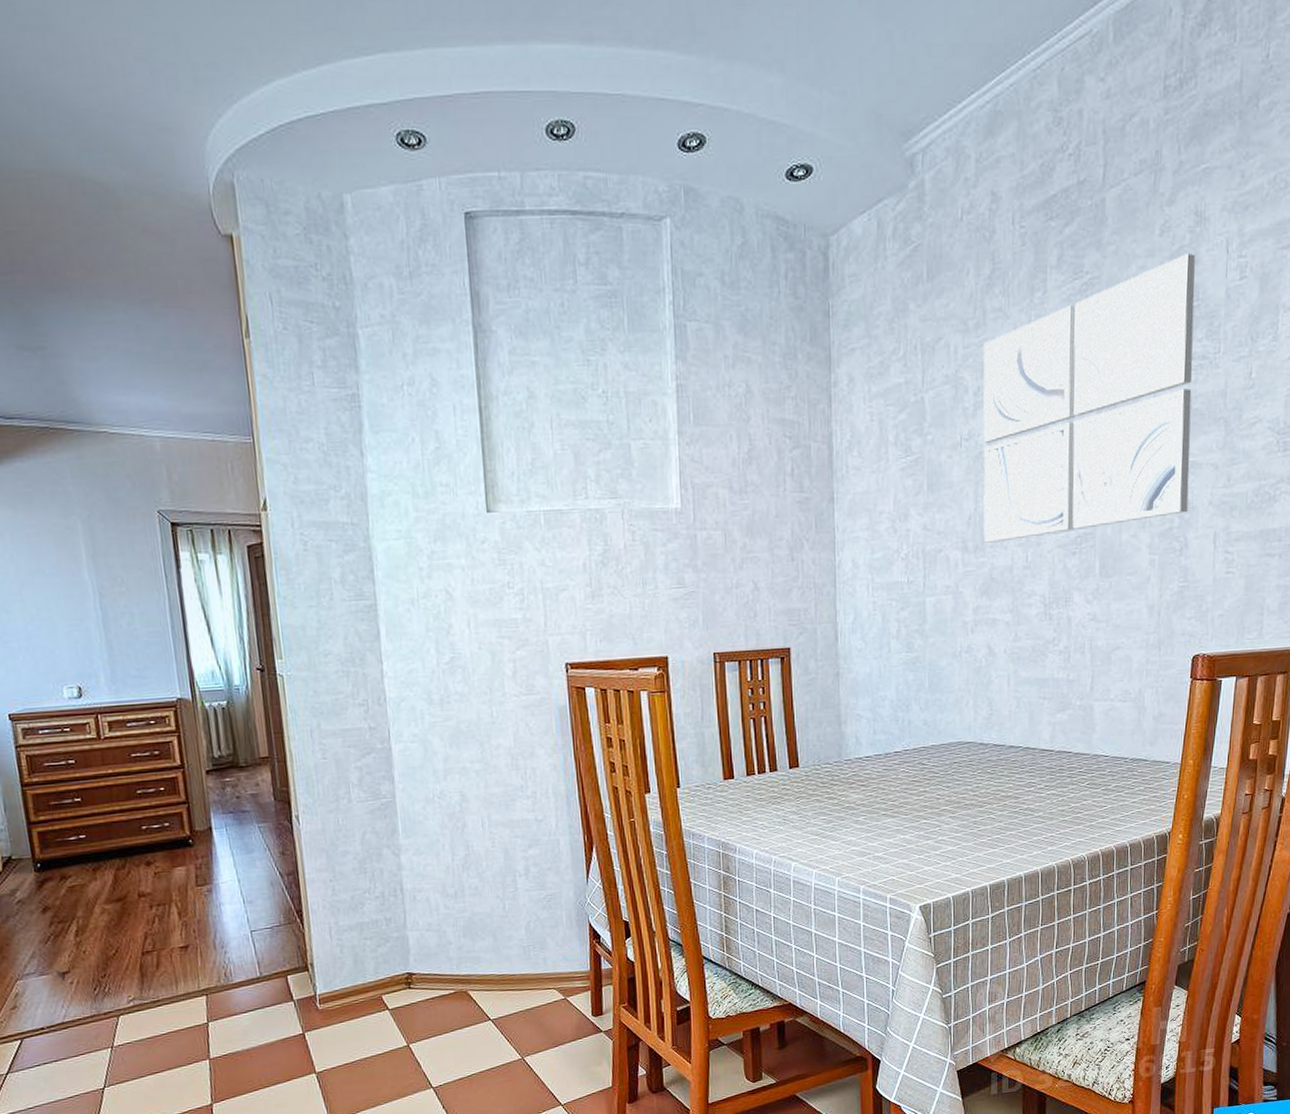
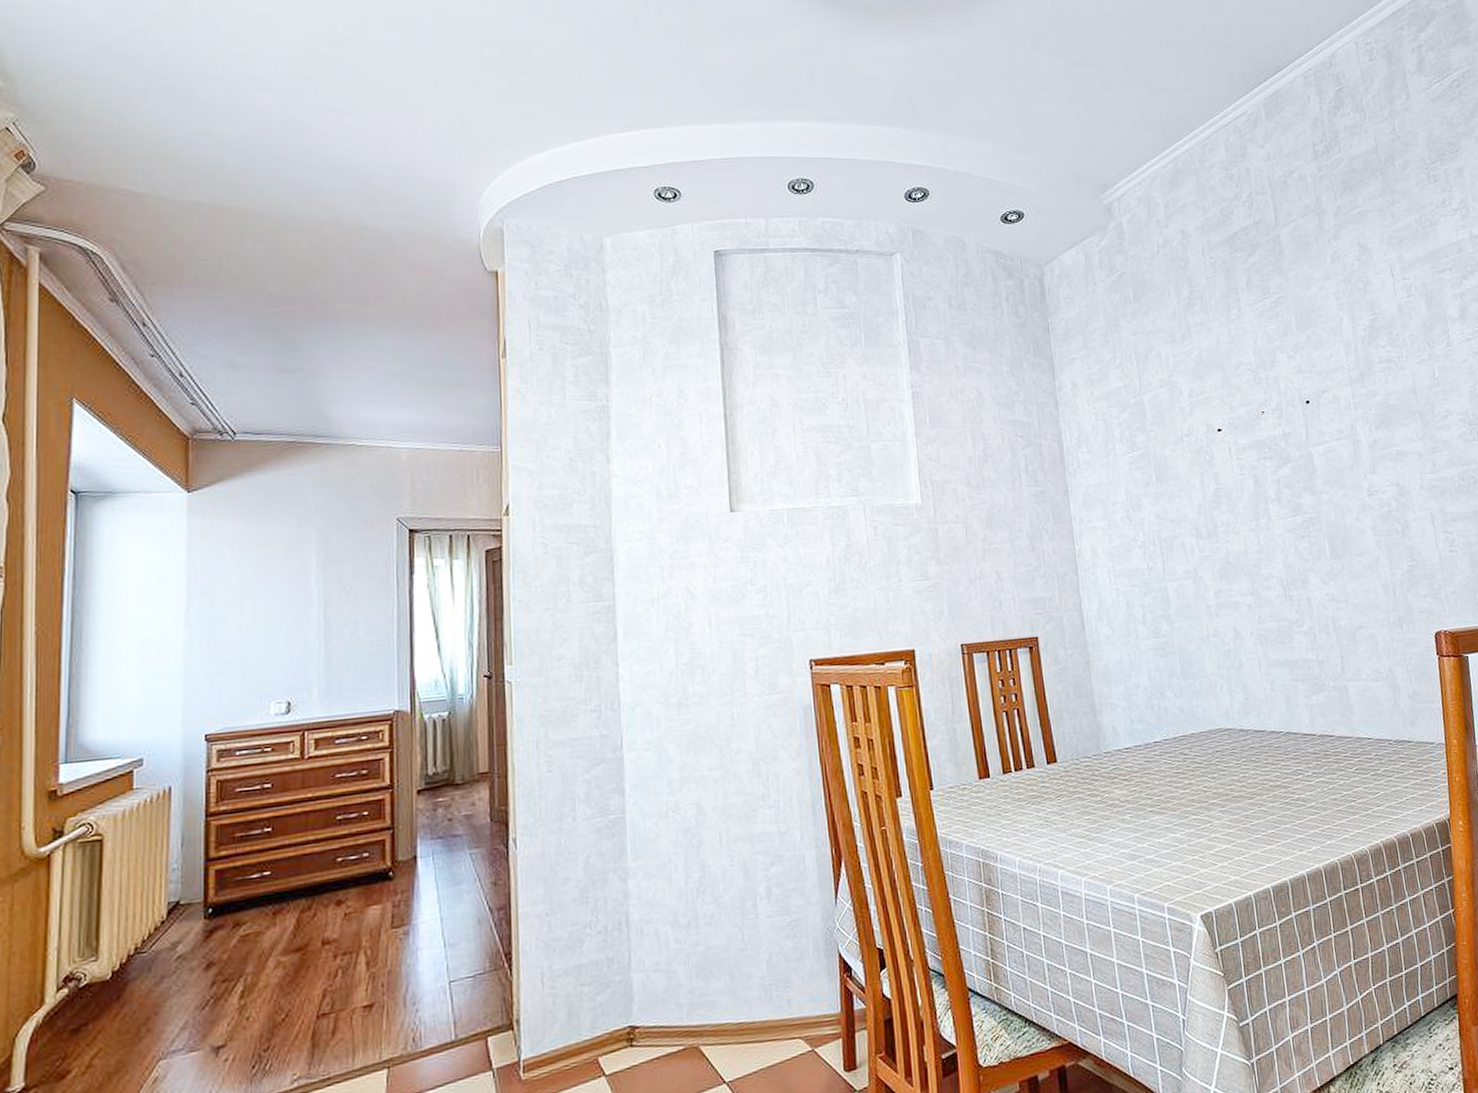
wall art: present [983,253,1195,543] -> none [1191,277,1402,529]

